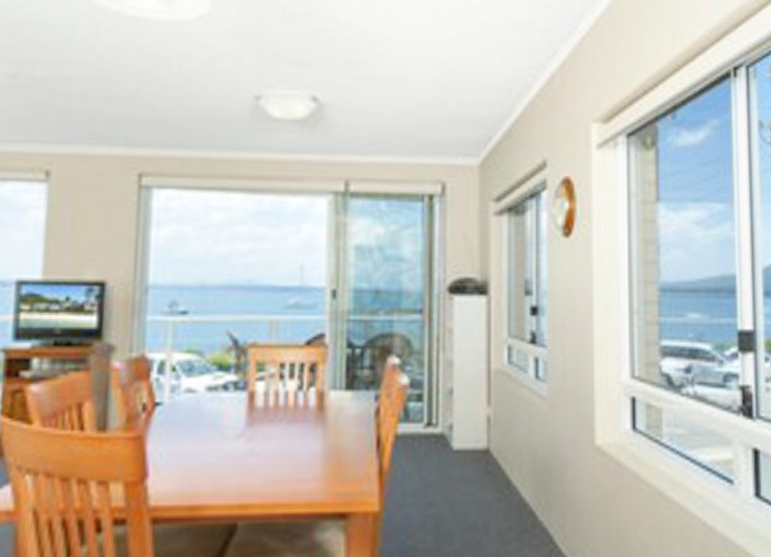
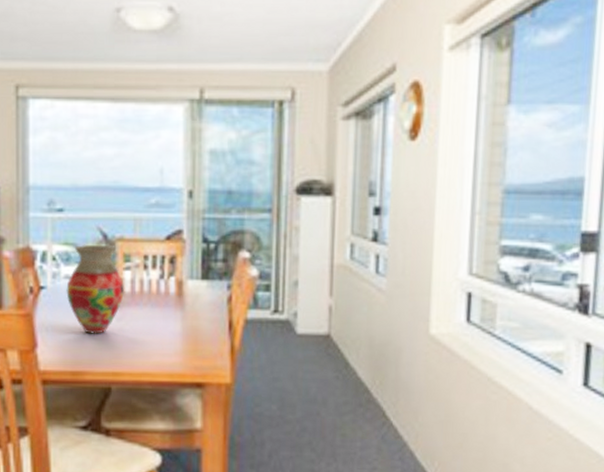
vase: none [186,351,257,459] -> present [66,244,125,334]

